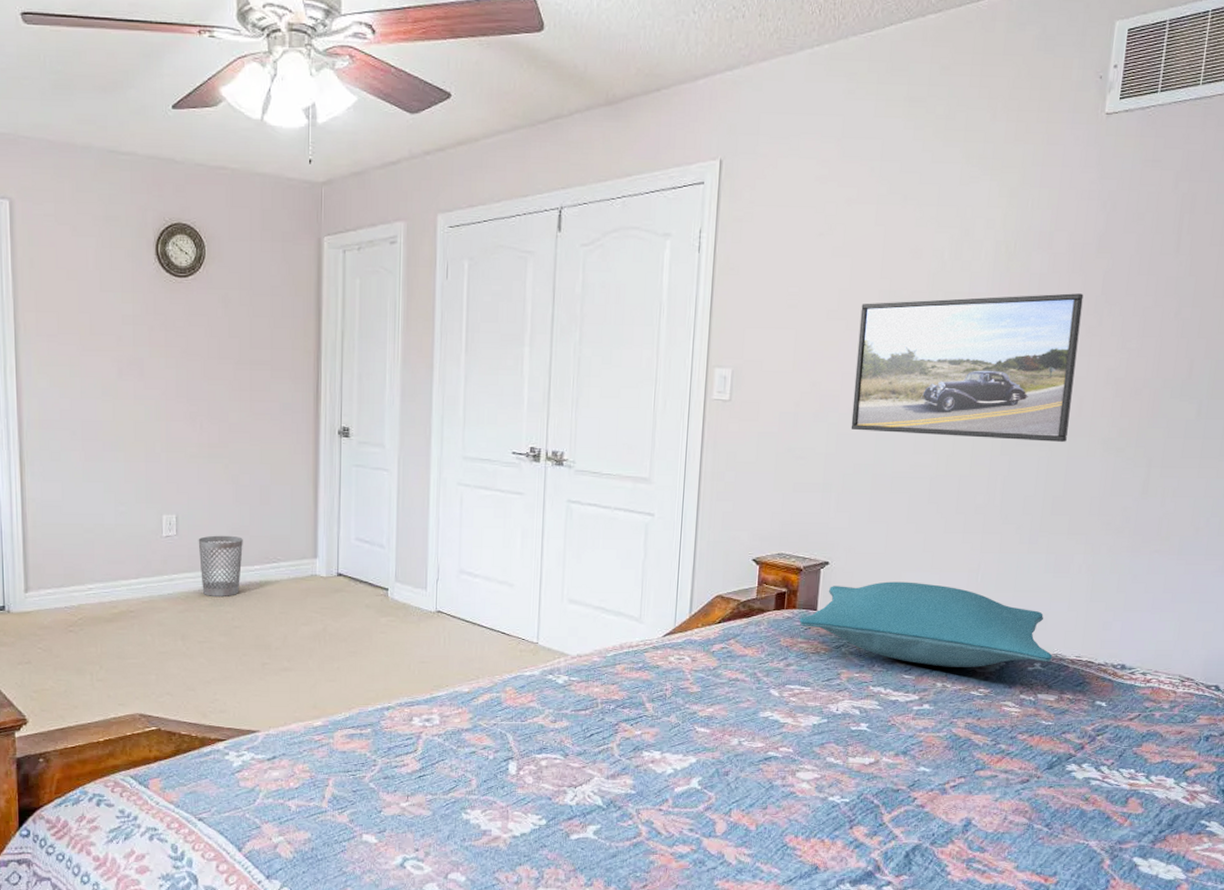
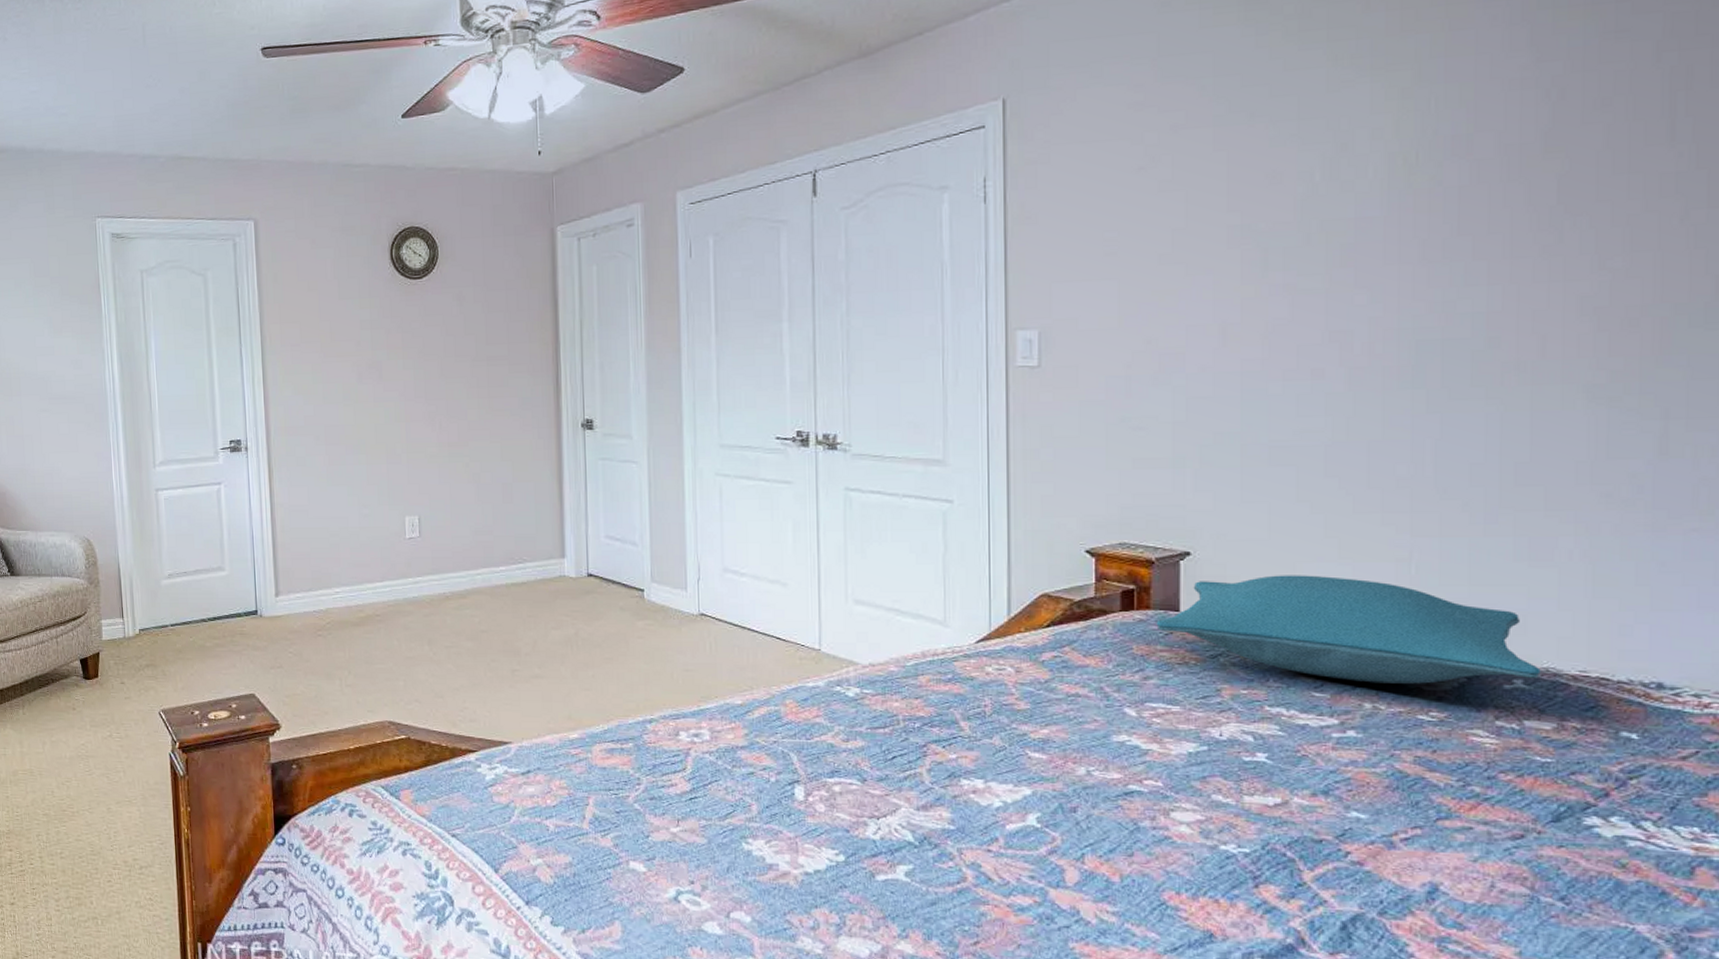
wastebasket: present [198,535,243,596] -> none [441,536,487,599]
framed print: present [851,293,1084,442] -> none [1204,205,1530,394]

